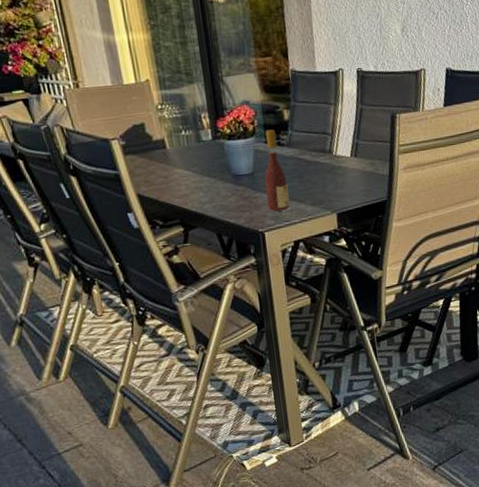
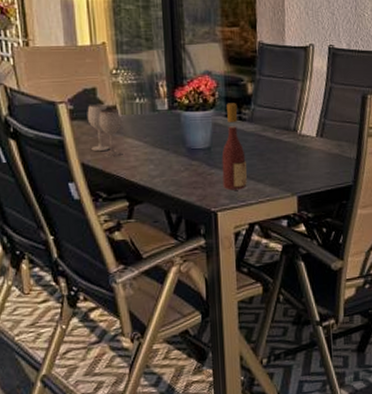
wineglass: none [138,137,173,188] -> present [87,103,122,157]

